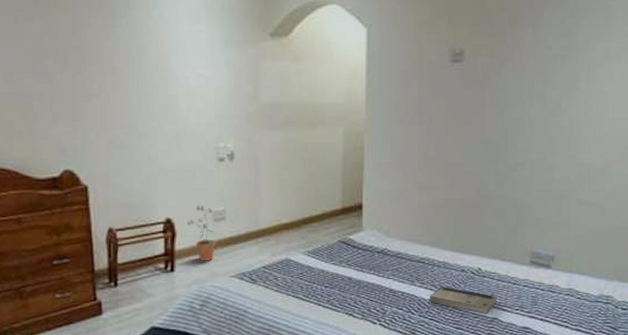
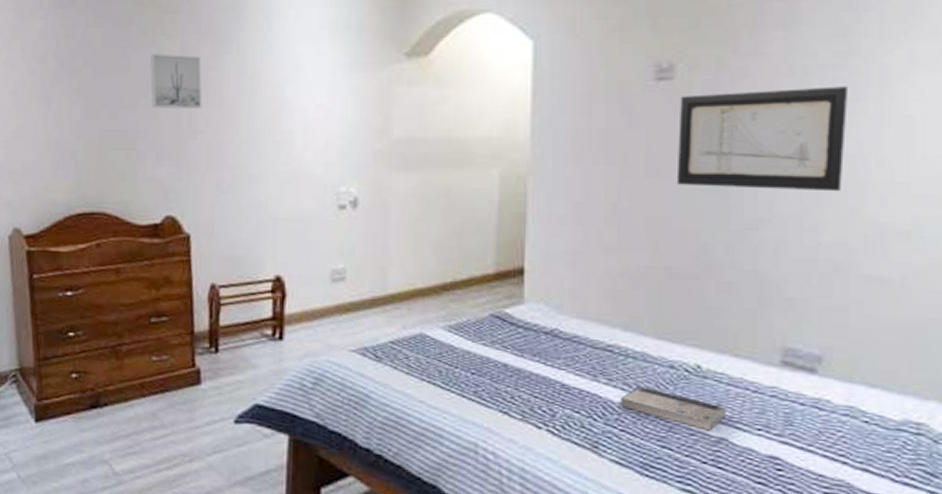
wall art: none [43,24,95,74] -> present [150,54,202,109]
potted plant: present [187,205,215,261] -> none [299,261,333,330]
wall art: none [465,70,570,144] -> present [676,86,848,192]

